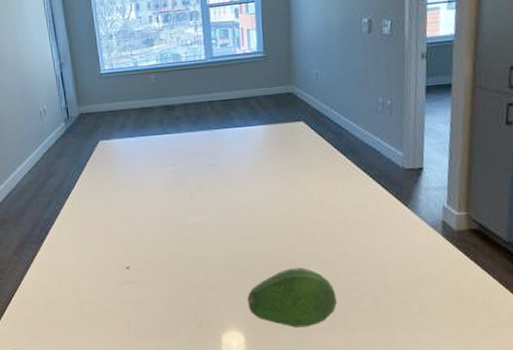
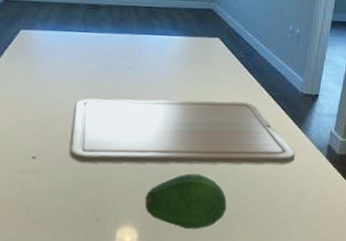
chopping board: none [162,185,406,268] -> present [69,98,295,164]

